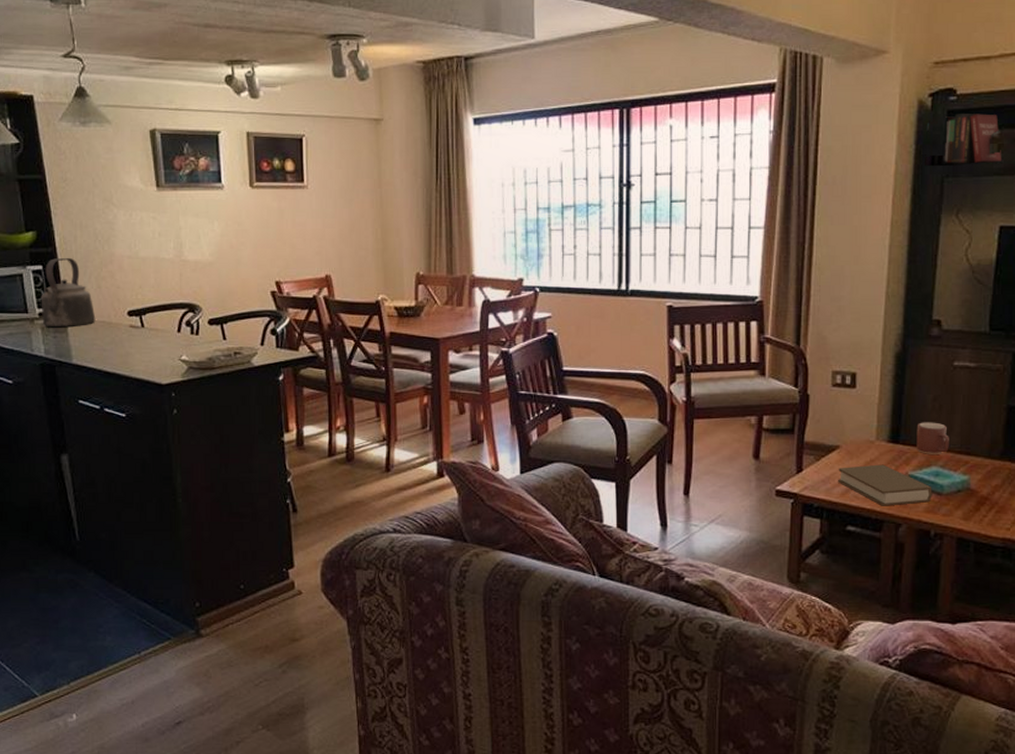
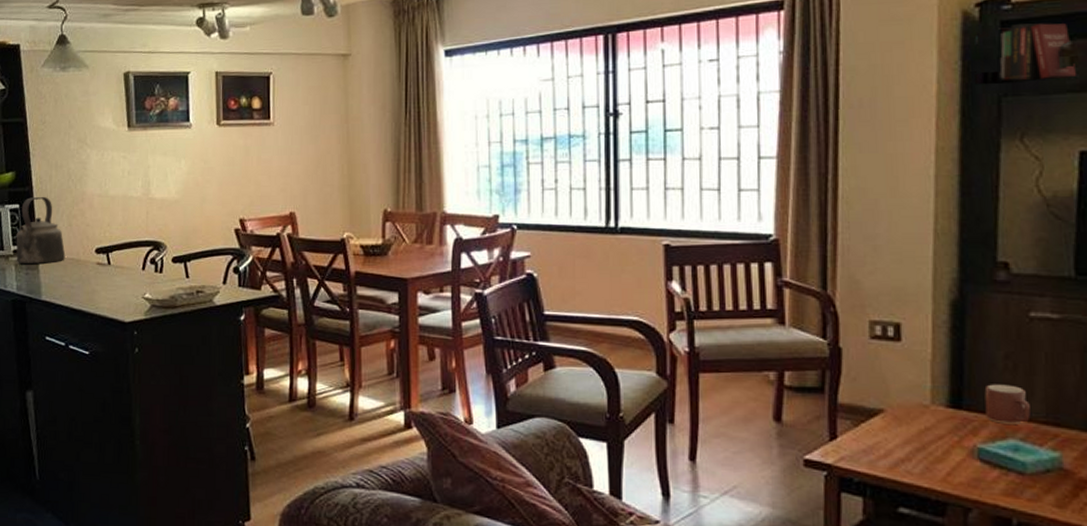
book: present [838,464,932,506] -> none [883,433,1012,486]

